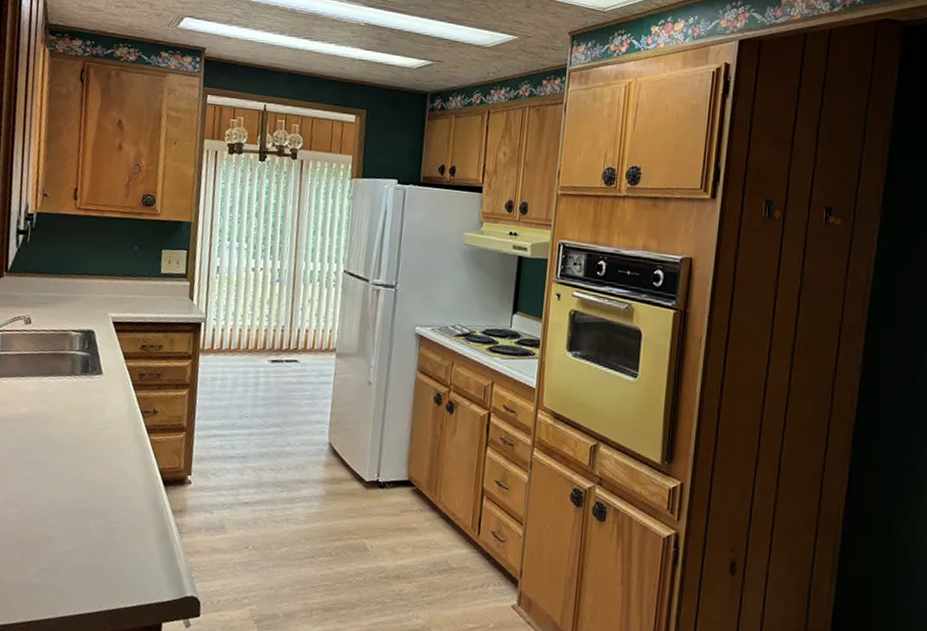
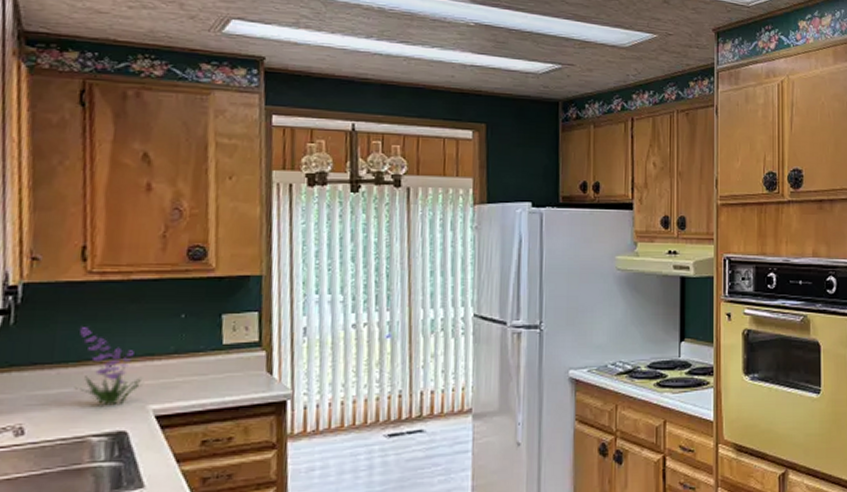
plant: none [63,249,106,310] -> present [74,327,142,406]

